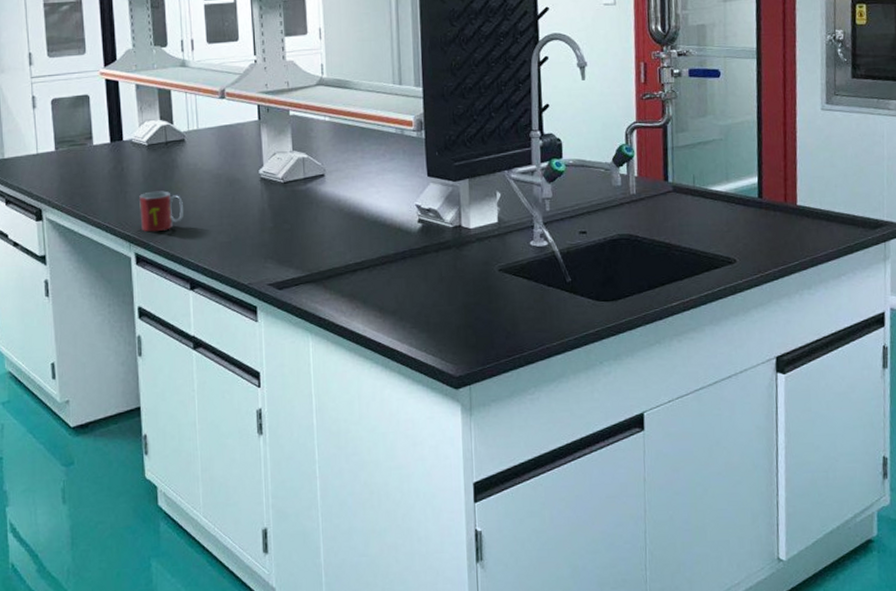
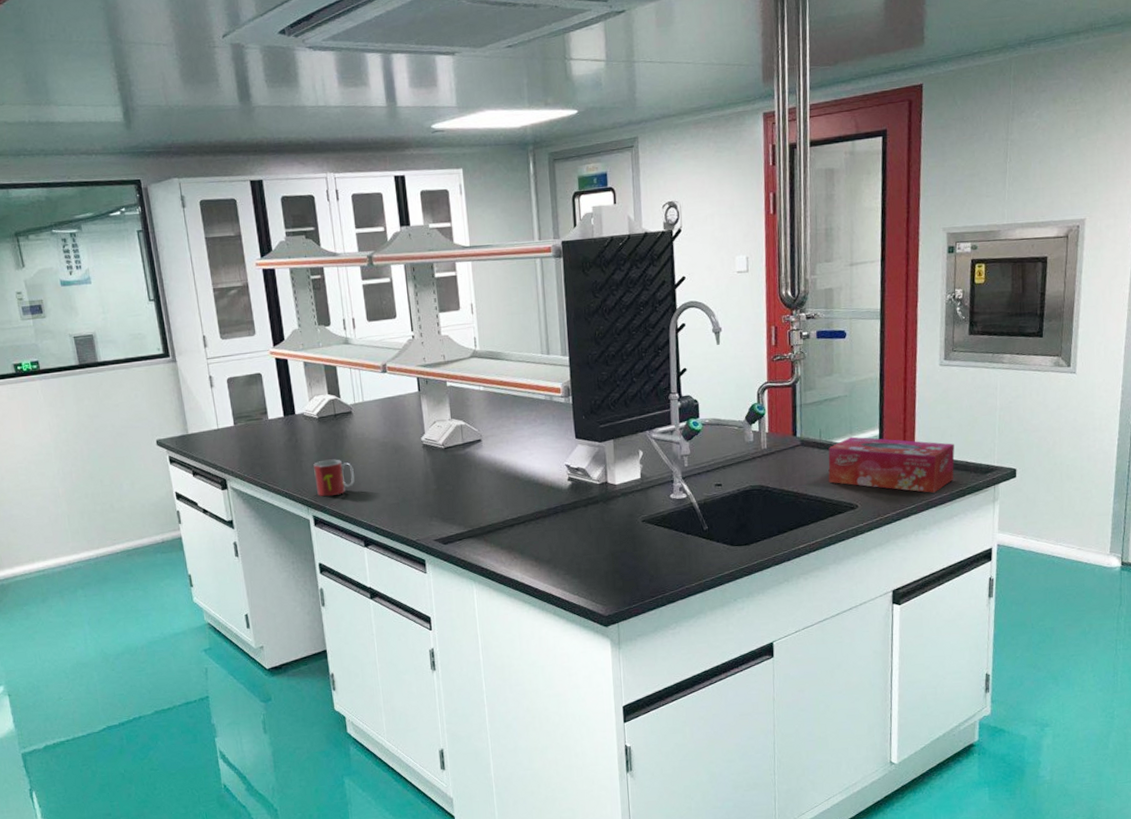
tissue box: none [703,184,841,249] -> present [828,436,955,493]

